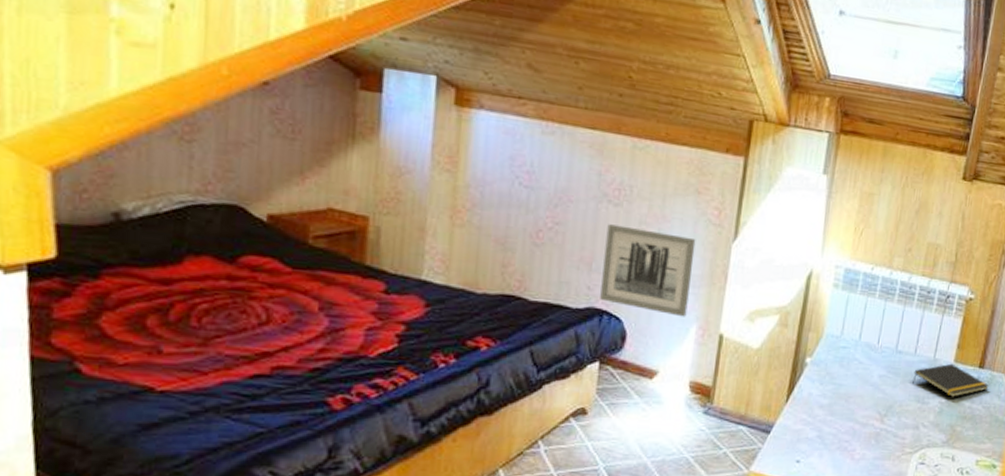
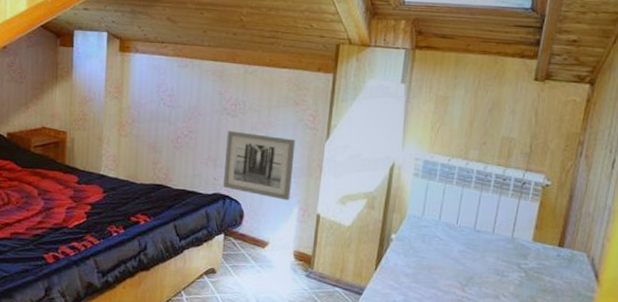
notepad: present [912,363,989,397] -> none [491,242,570,272]

